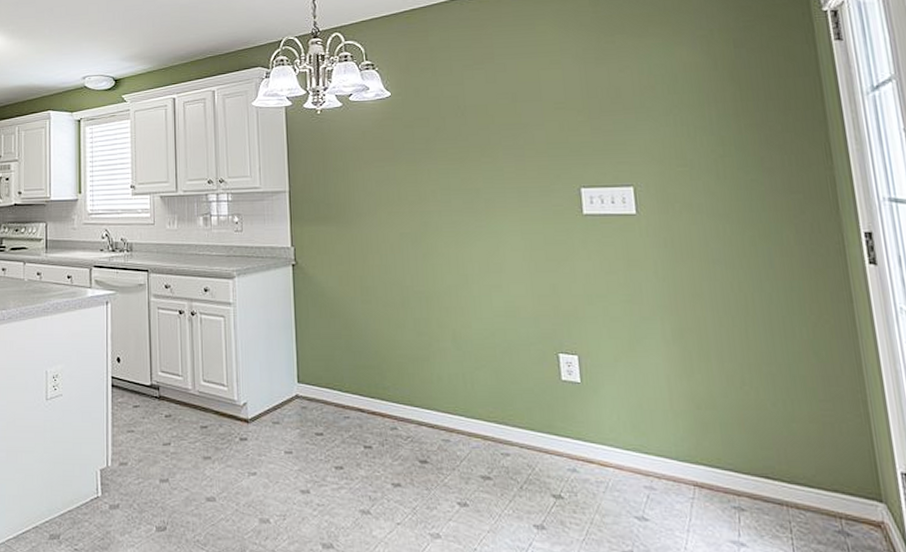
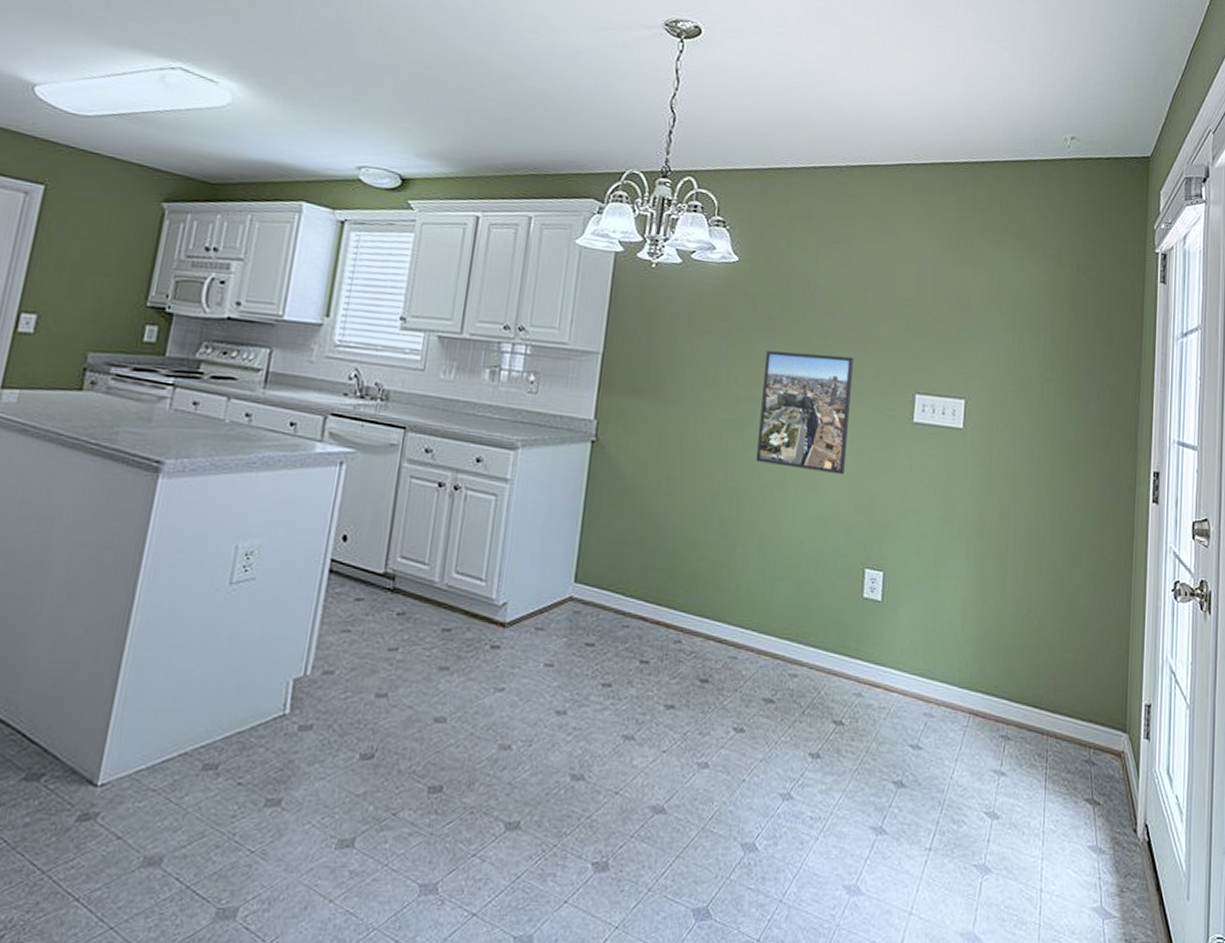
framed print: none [430,163,523,270] -> present [756,350,854,475]

